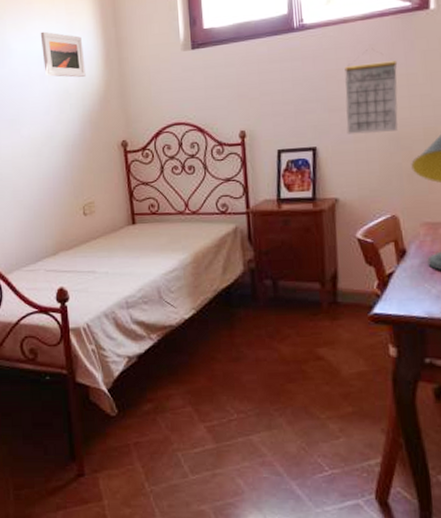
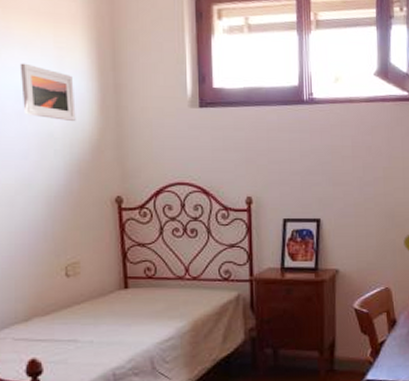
calendar: present [344,50,398,135] -> none [348,130,395,209]

